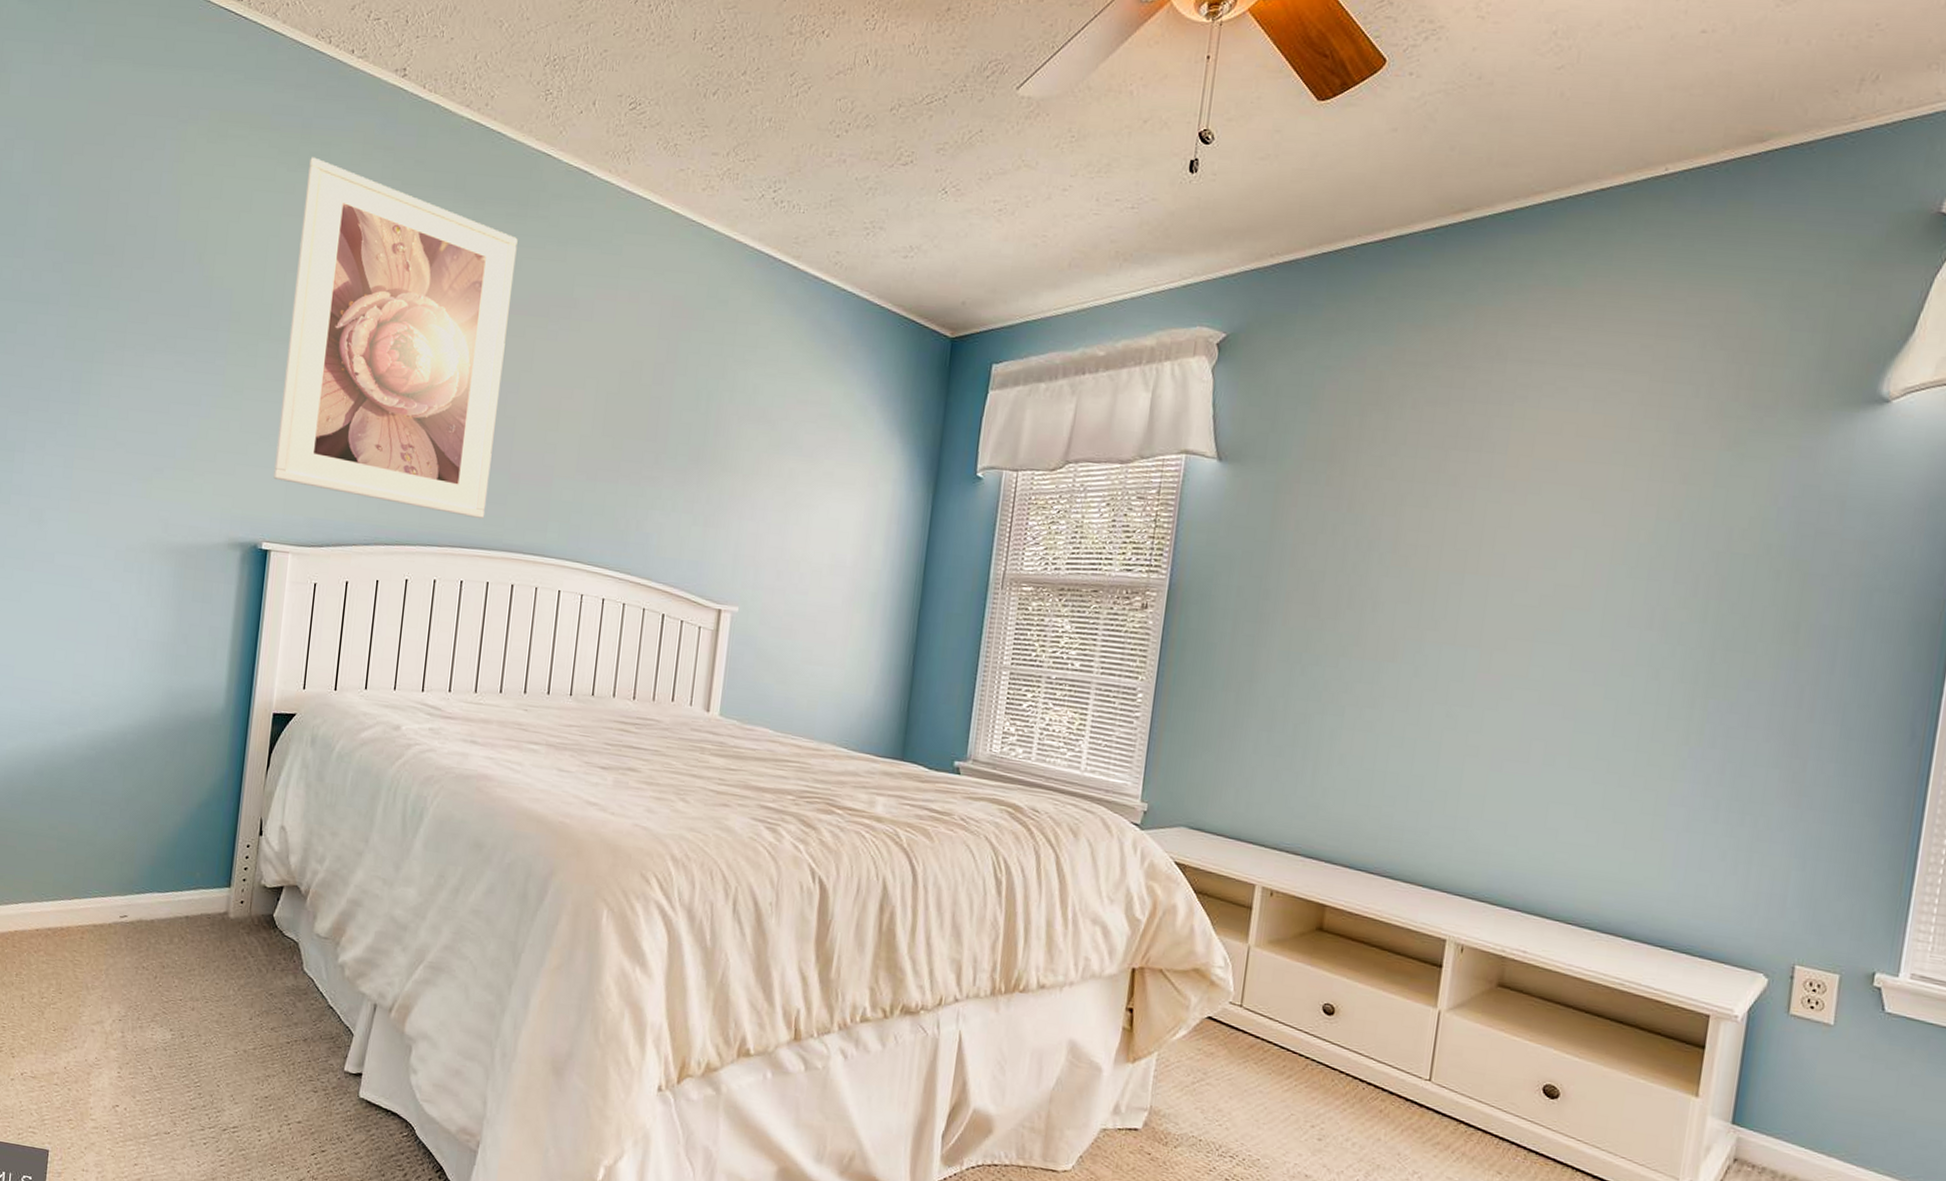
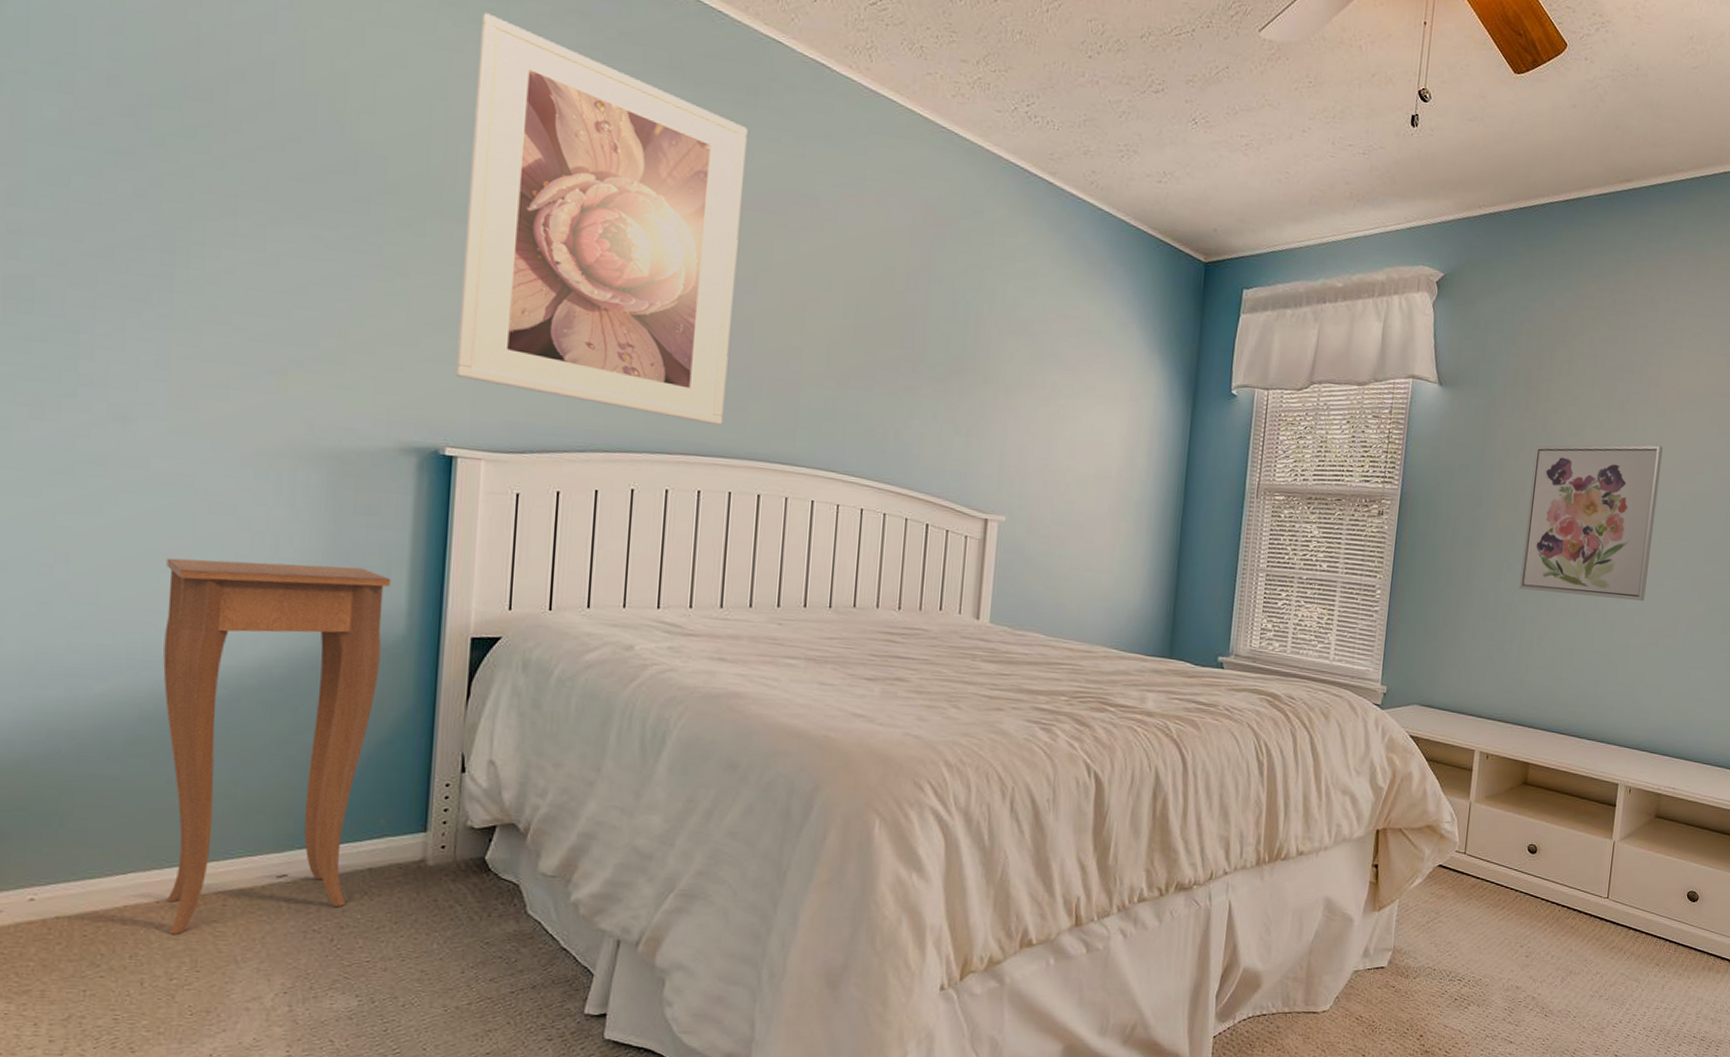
side table: none [43,637,216,959] -> present [163,558,391,934]
wall art: none [1316,525,1512,716] -> present [1519,445,1663,601]

